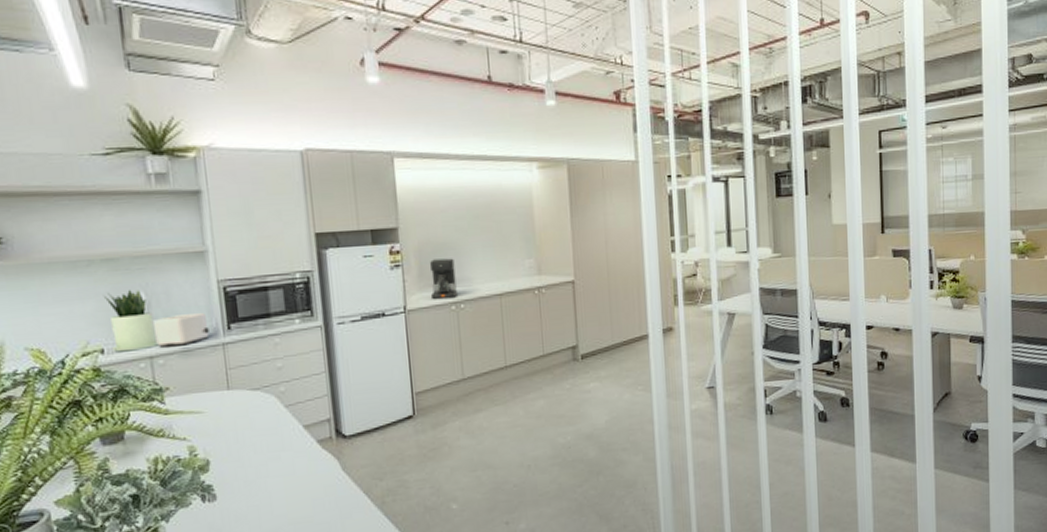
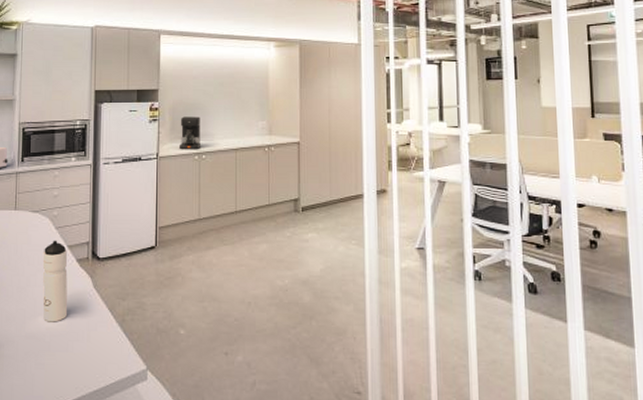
water bottle: none [272,420,314,516] -> present [42,240,68,322]

